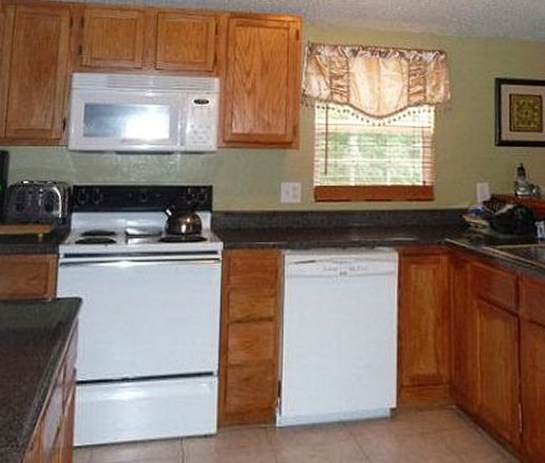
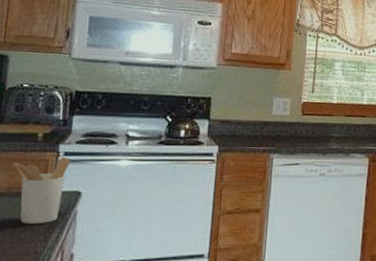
utensil holder: none [15,258,71,335] -> present [13,156,71,224]

